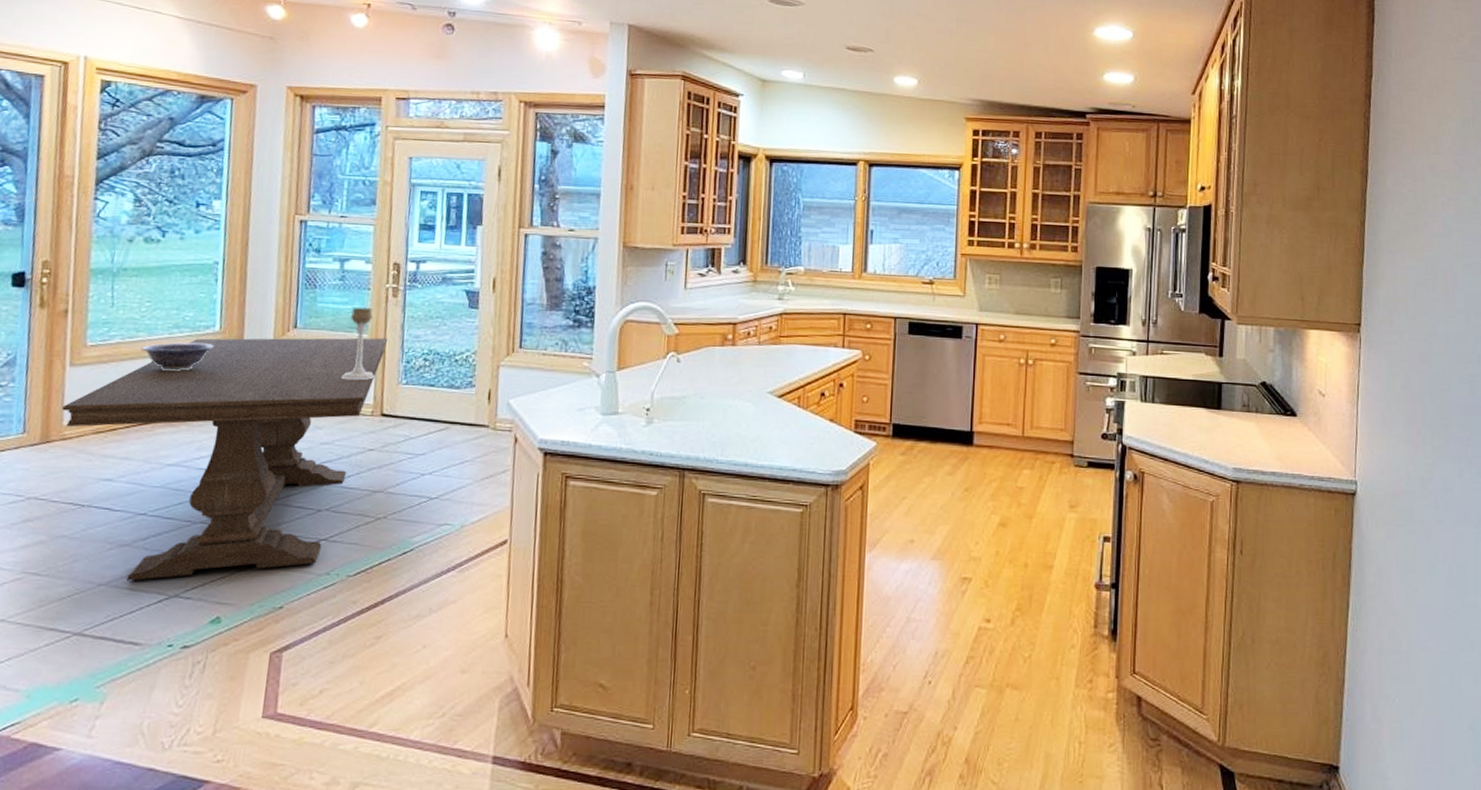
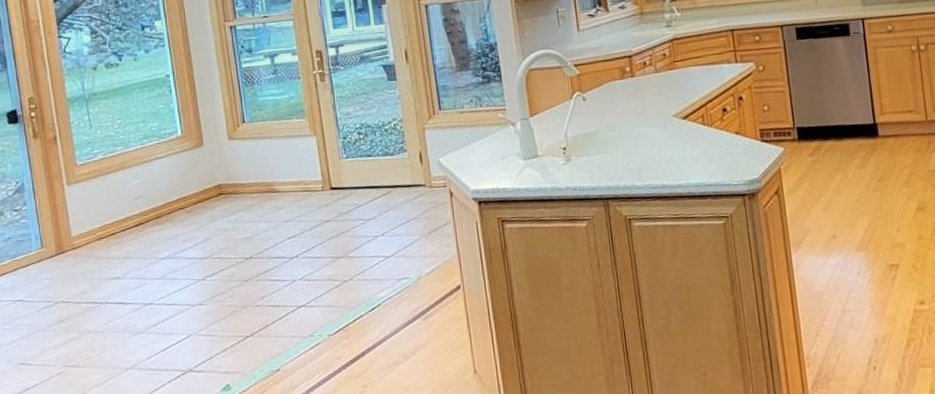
dining table: present [62,337,388,581] -> none [68,120,324,363]
decorative bowl: present [140,342,214,371] -> none [120,148,180,177]
candle holder: present [341,307,374,381] -> none [288,94,318,163]

